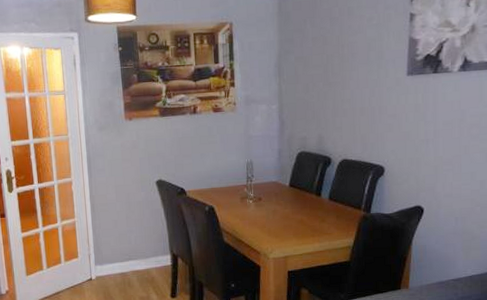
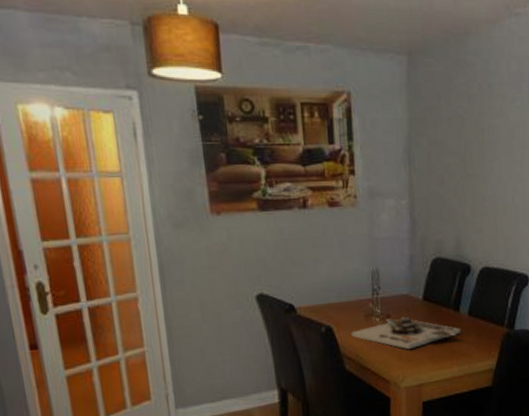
board game: none [229,200,322,227] -> present [351,317,461,349]

